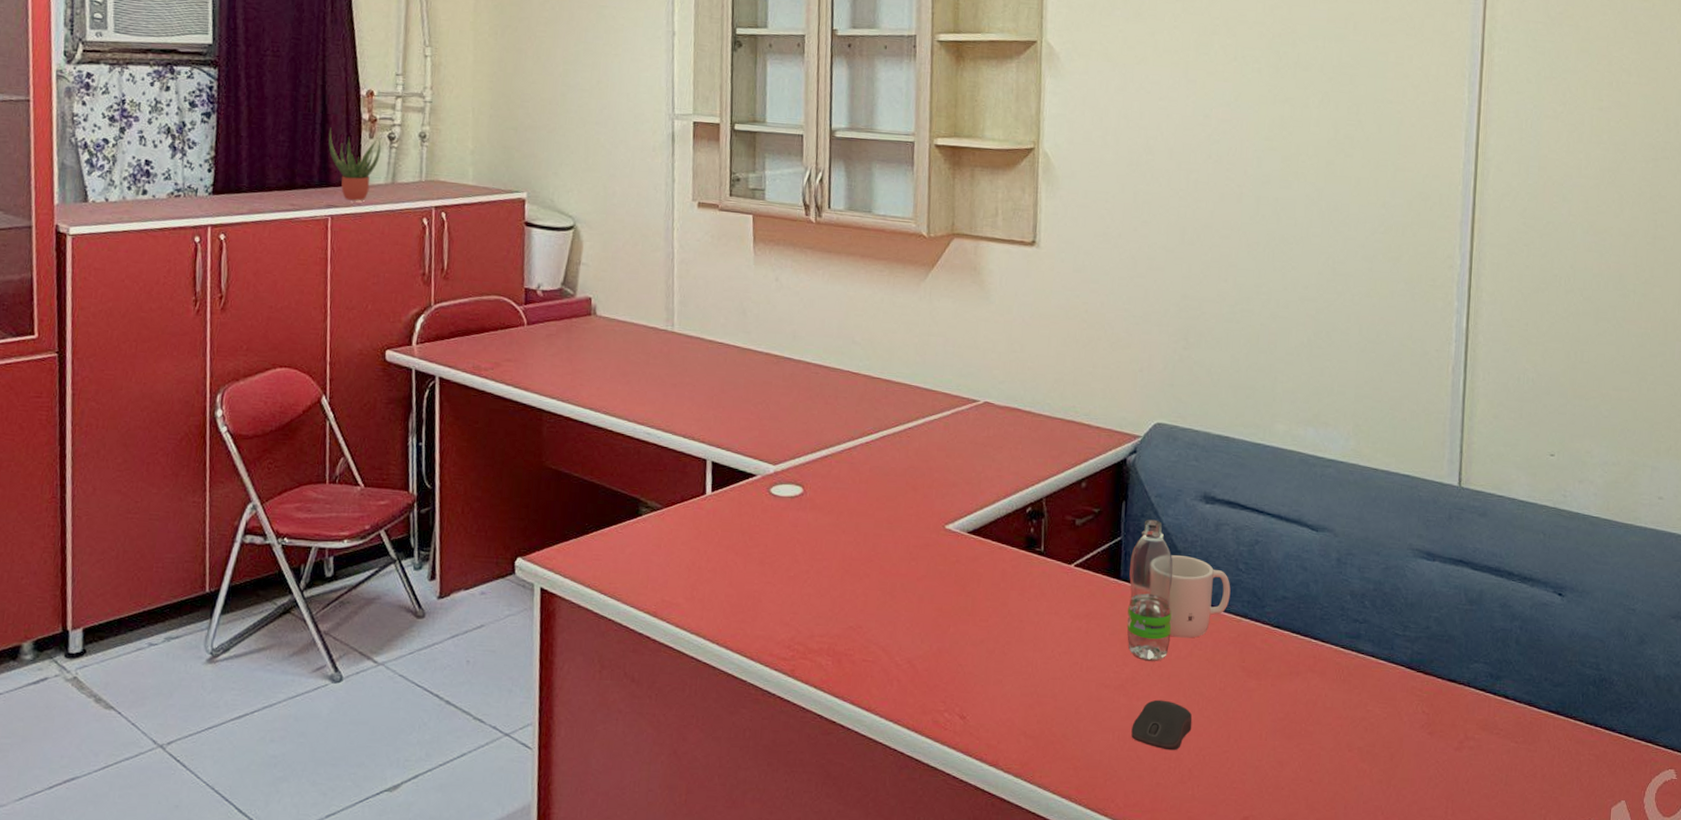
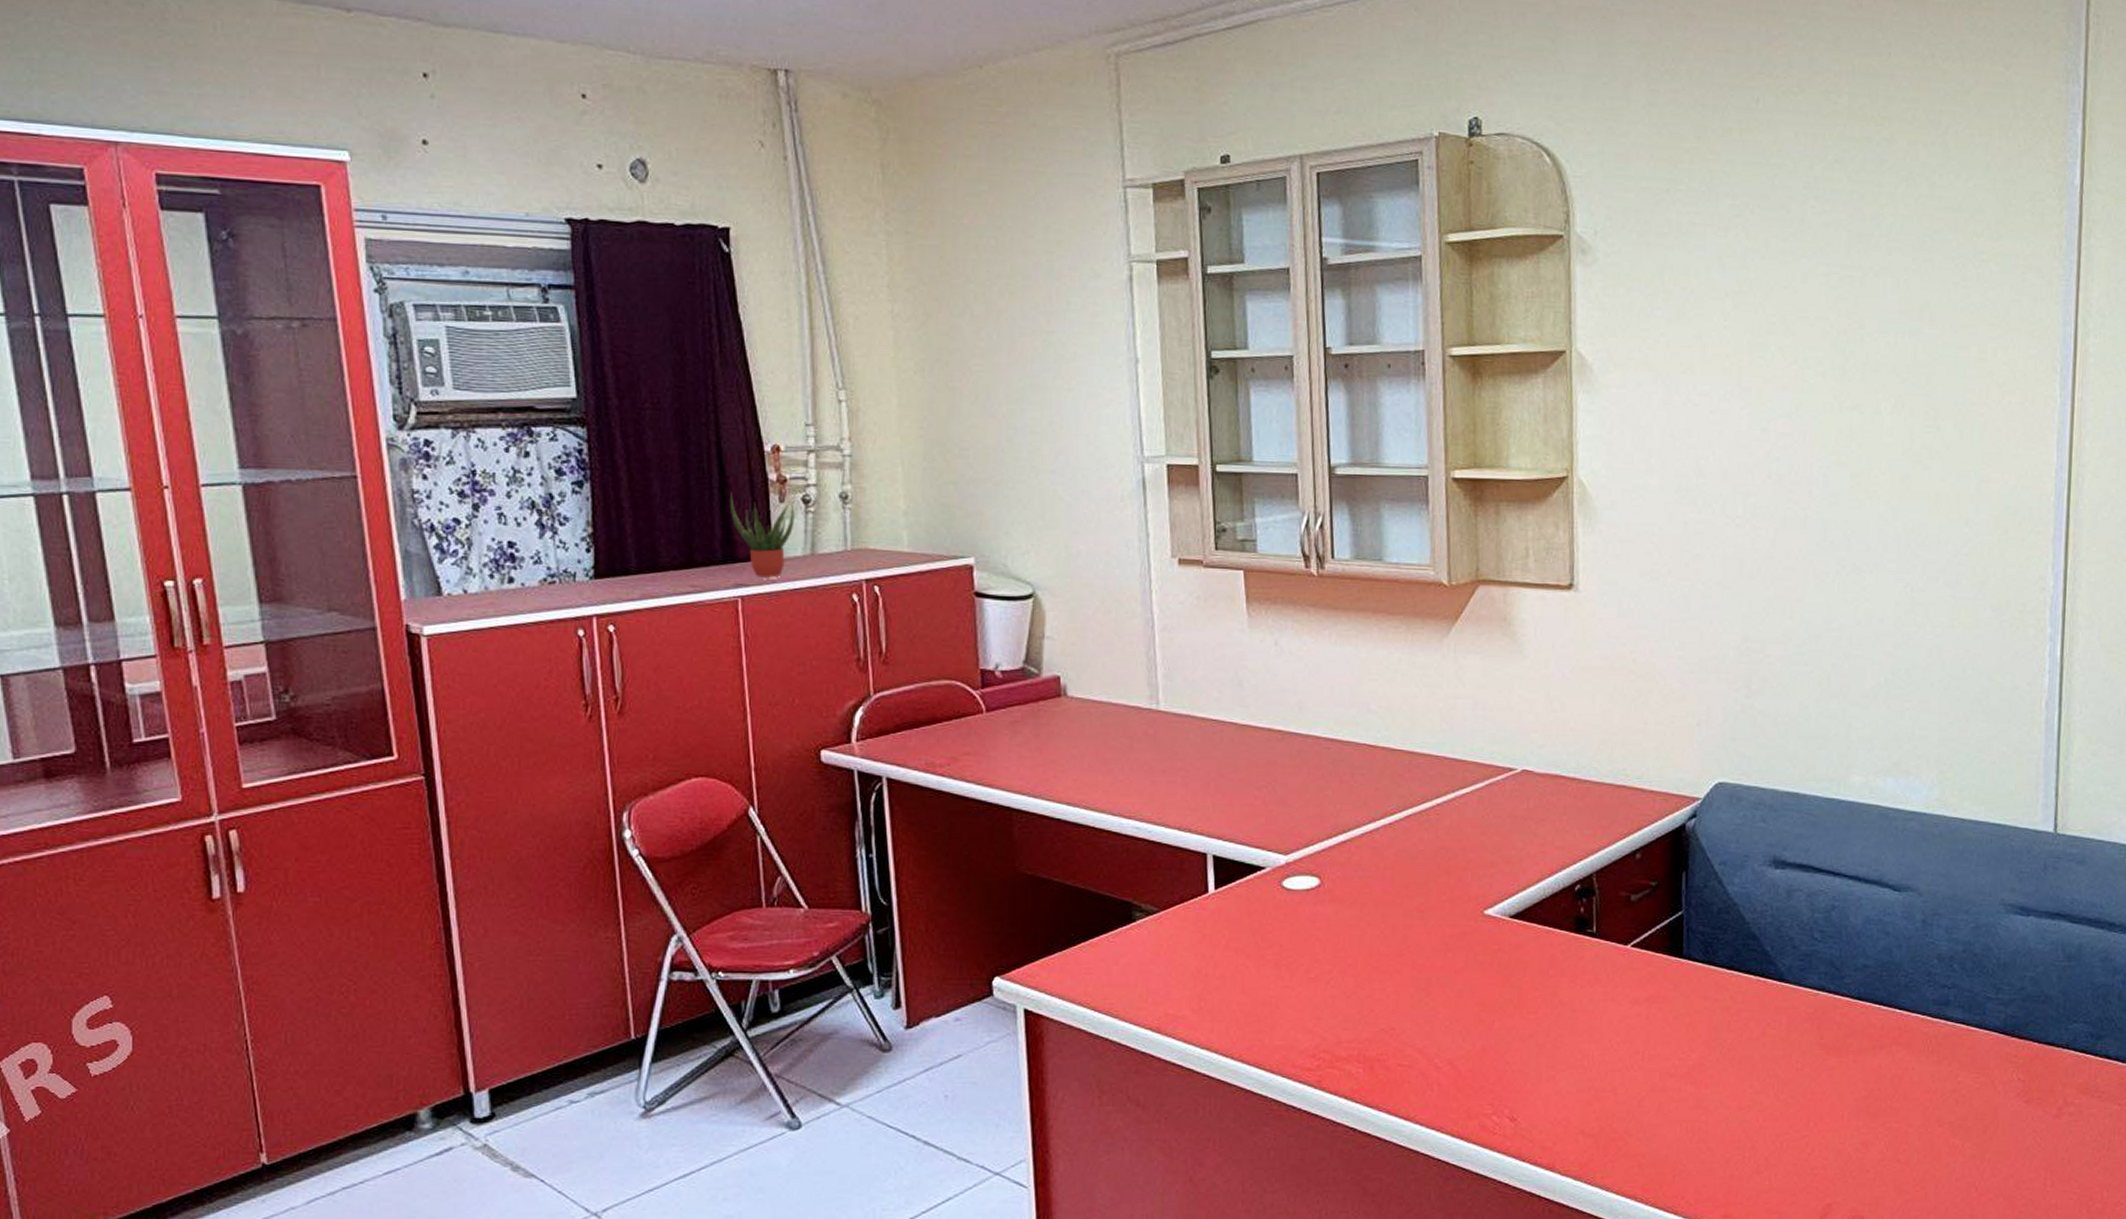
bottle: present [1126,519,1174,661] -> none [1692,890,1742,1044]
computer mouse: present [1131,699,1193,751] -> none [1700,1086,1768,1140]
mug: present [1169,555,1231,638] -> none [1738,928,1806,1017]

